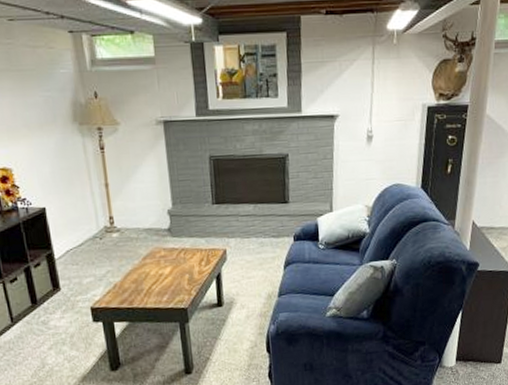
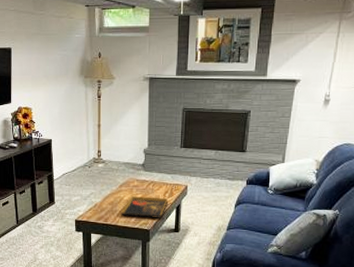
decorative tray: none [149,267,205,295] -> present [121,196,168,218]

